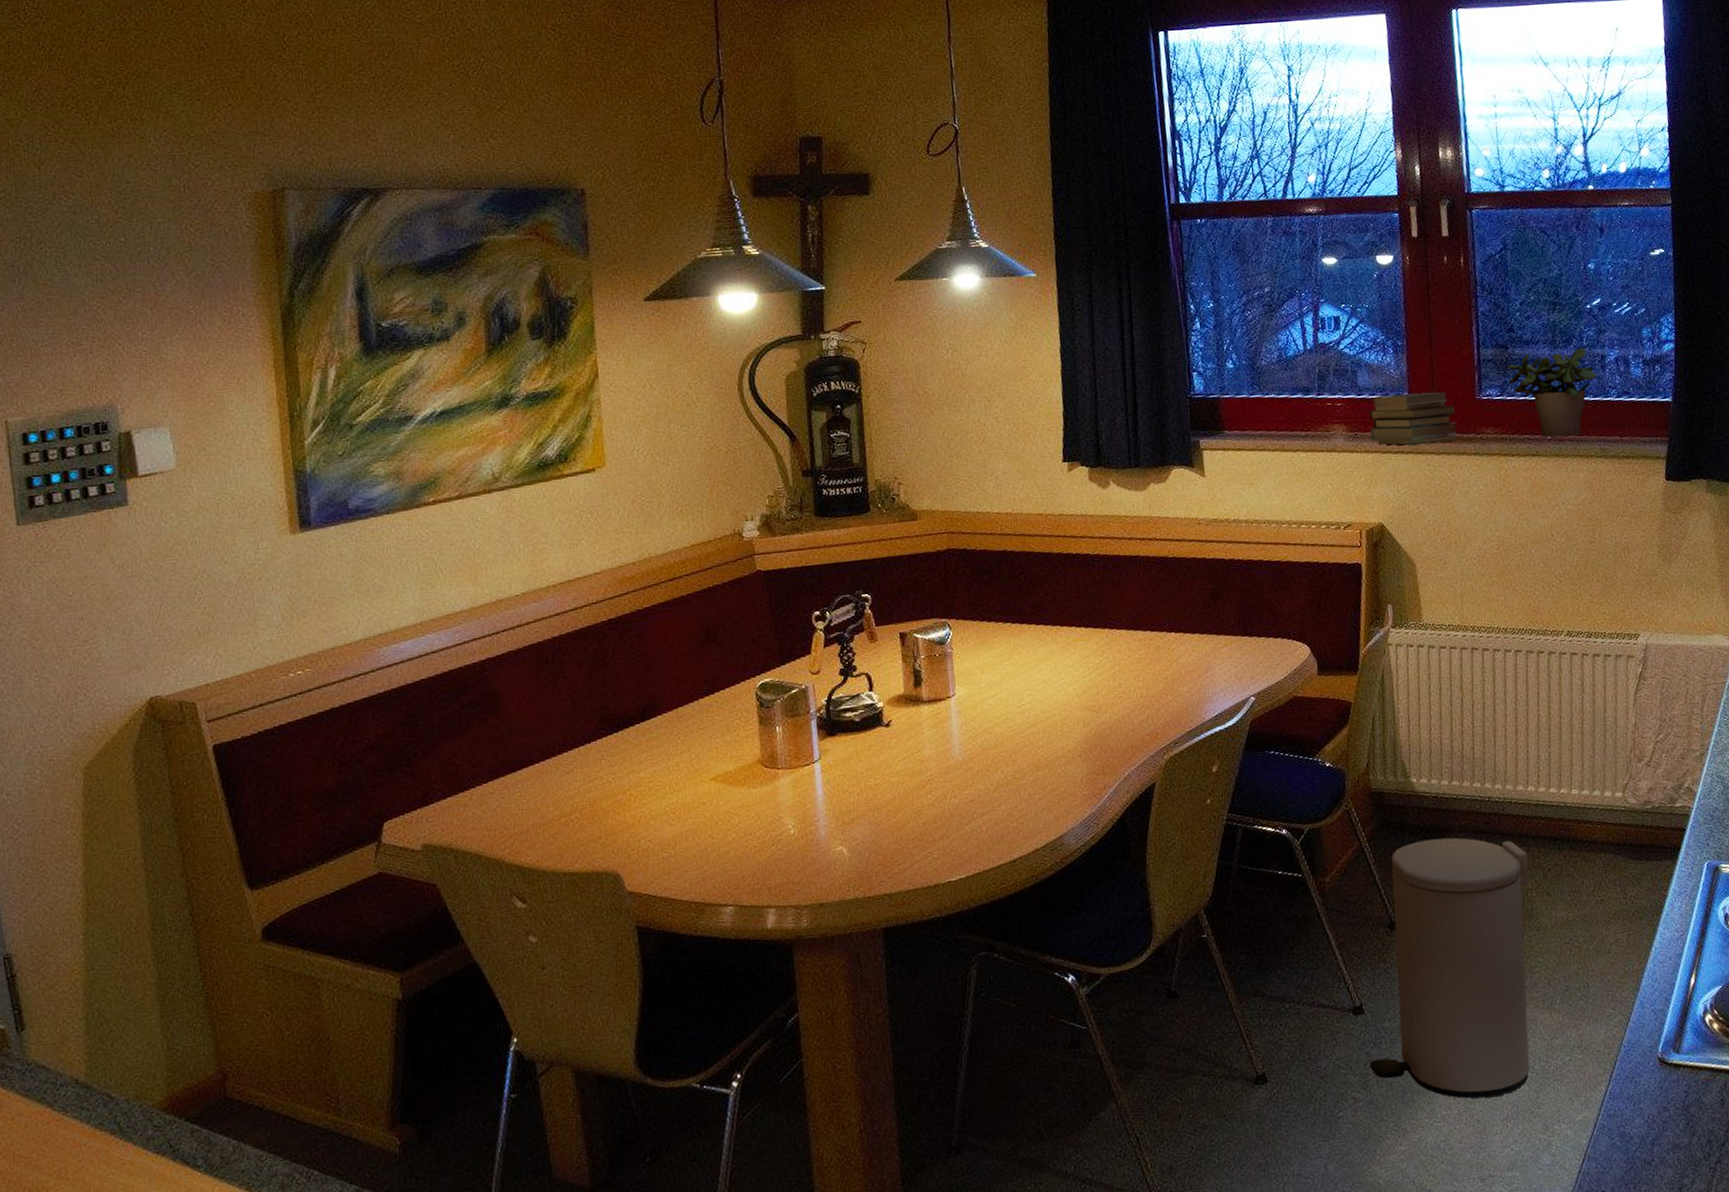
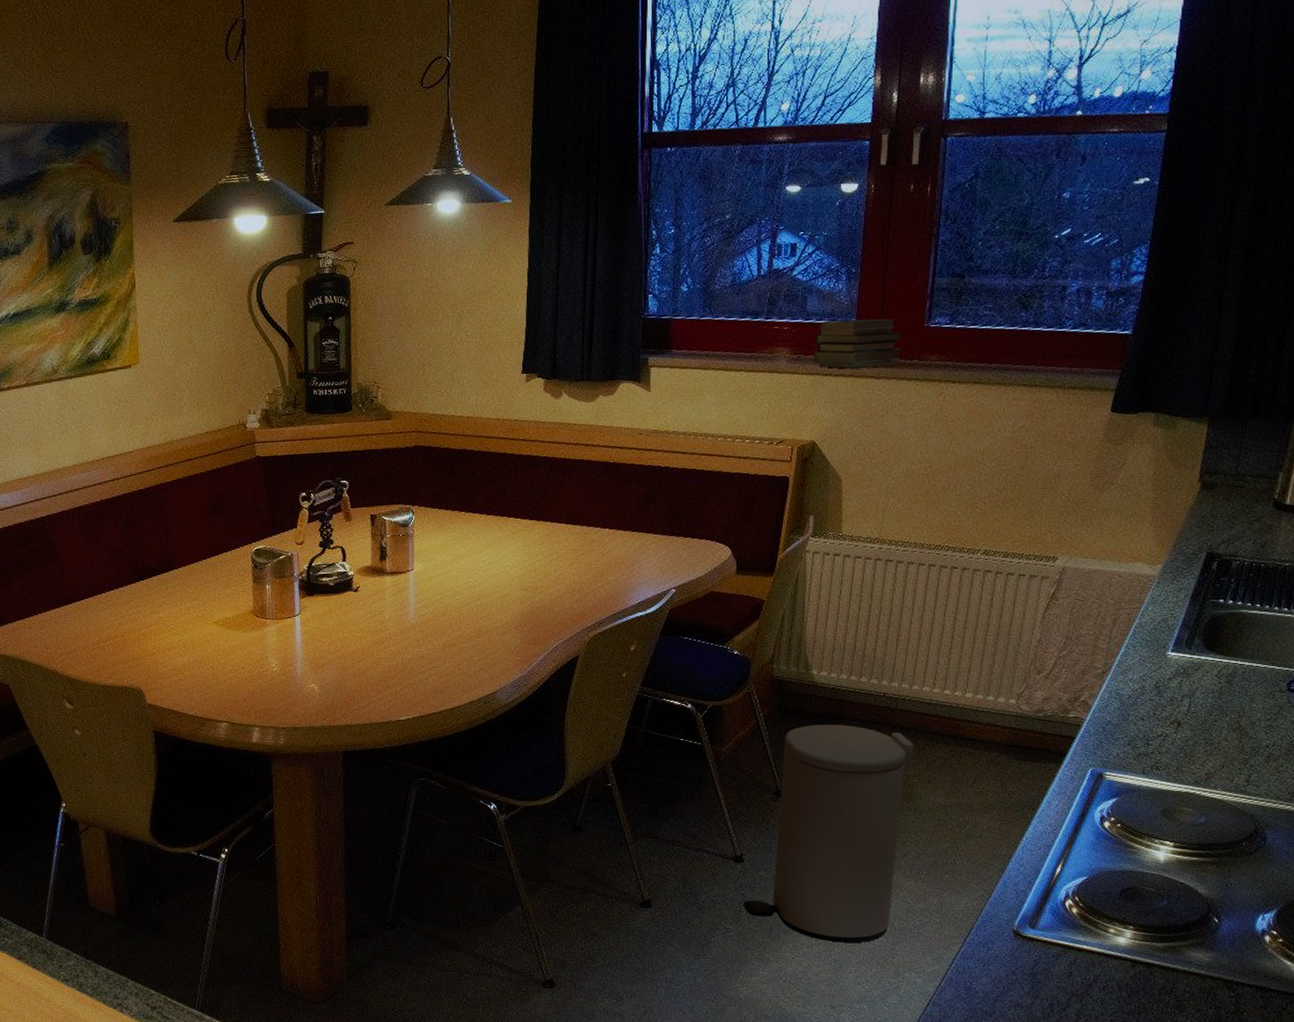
potted plant: present [1506,347,1597,438] -> none [960,277,1055,367]

